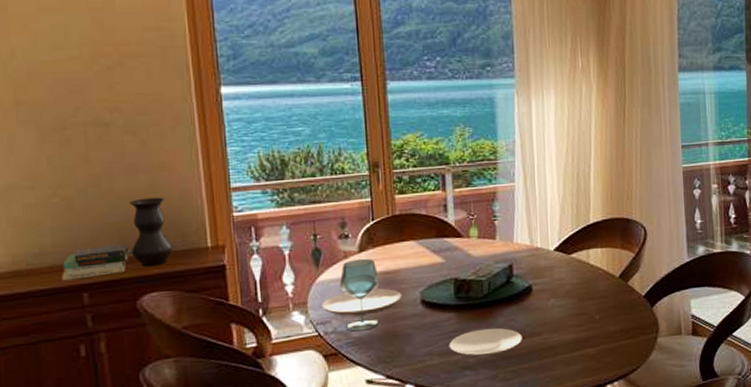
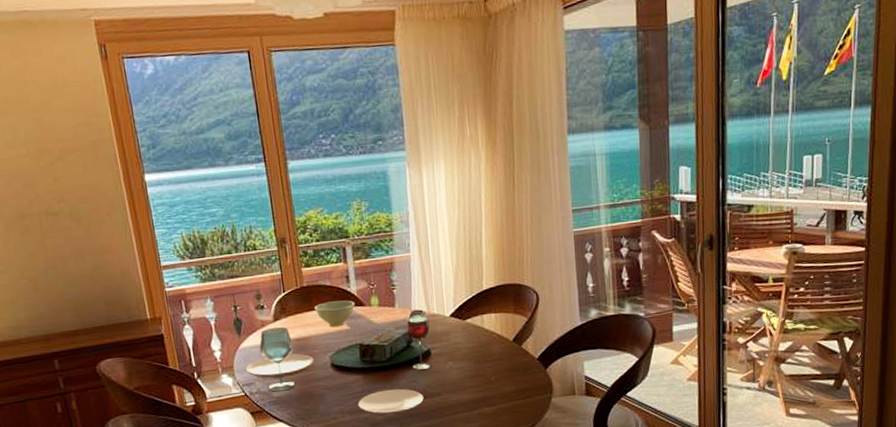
books: present [62,244,130,281] -> none [36,318,87,350]
vase: present [130,197,173,267] -> none [81,276,120,337]
bowl: none [406,231,452,260] -> present [314,300,355,327]
wineglass: none [507,242,533,307] -> present [406,309,432,370]

